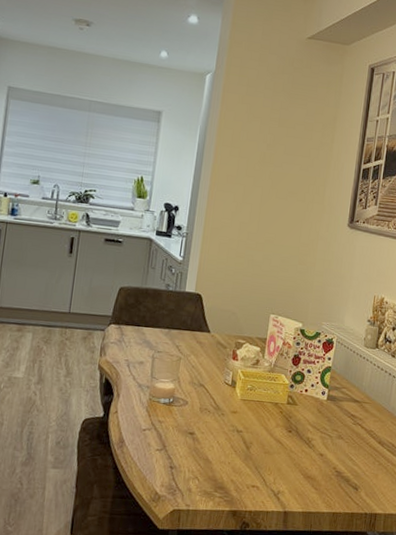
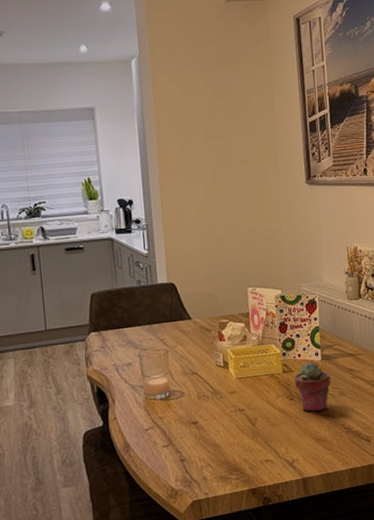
potted succulent: none [296,399,333,449] -> present [293,362,331,412]

